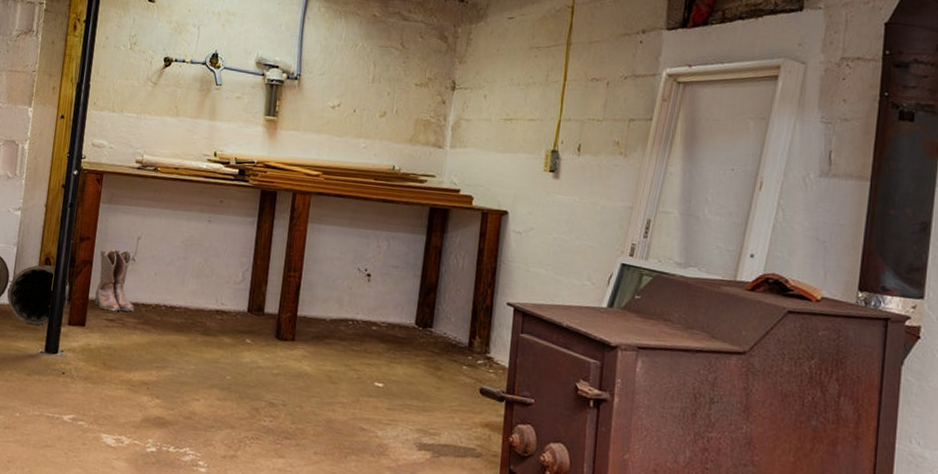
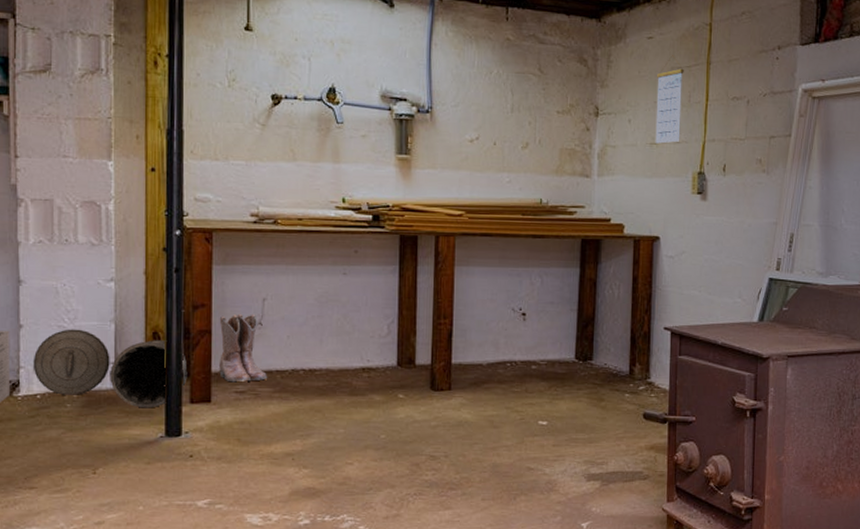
calendar: none [509,35,543,120] -> present [655,55,684,144]

